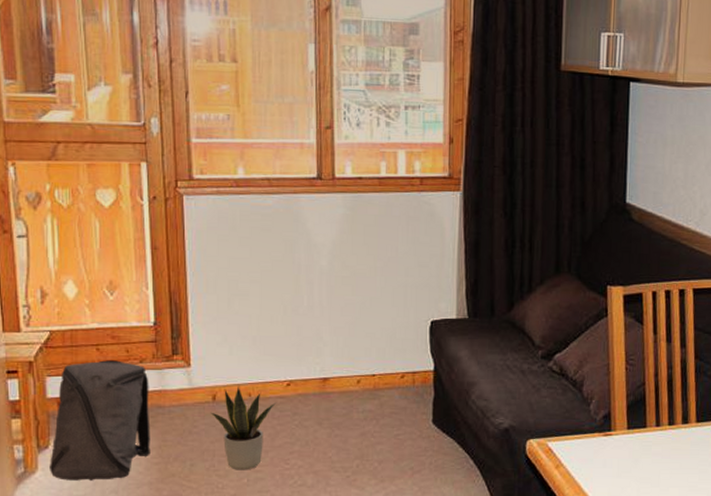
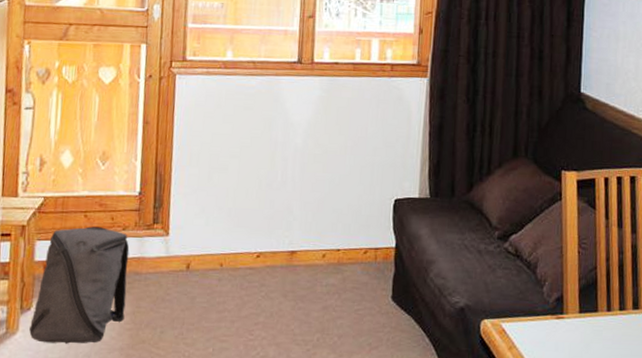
potted plant: present [210,385,276,470] -> none [183,255,245,340]

